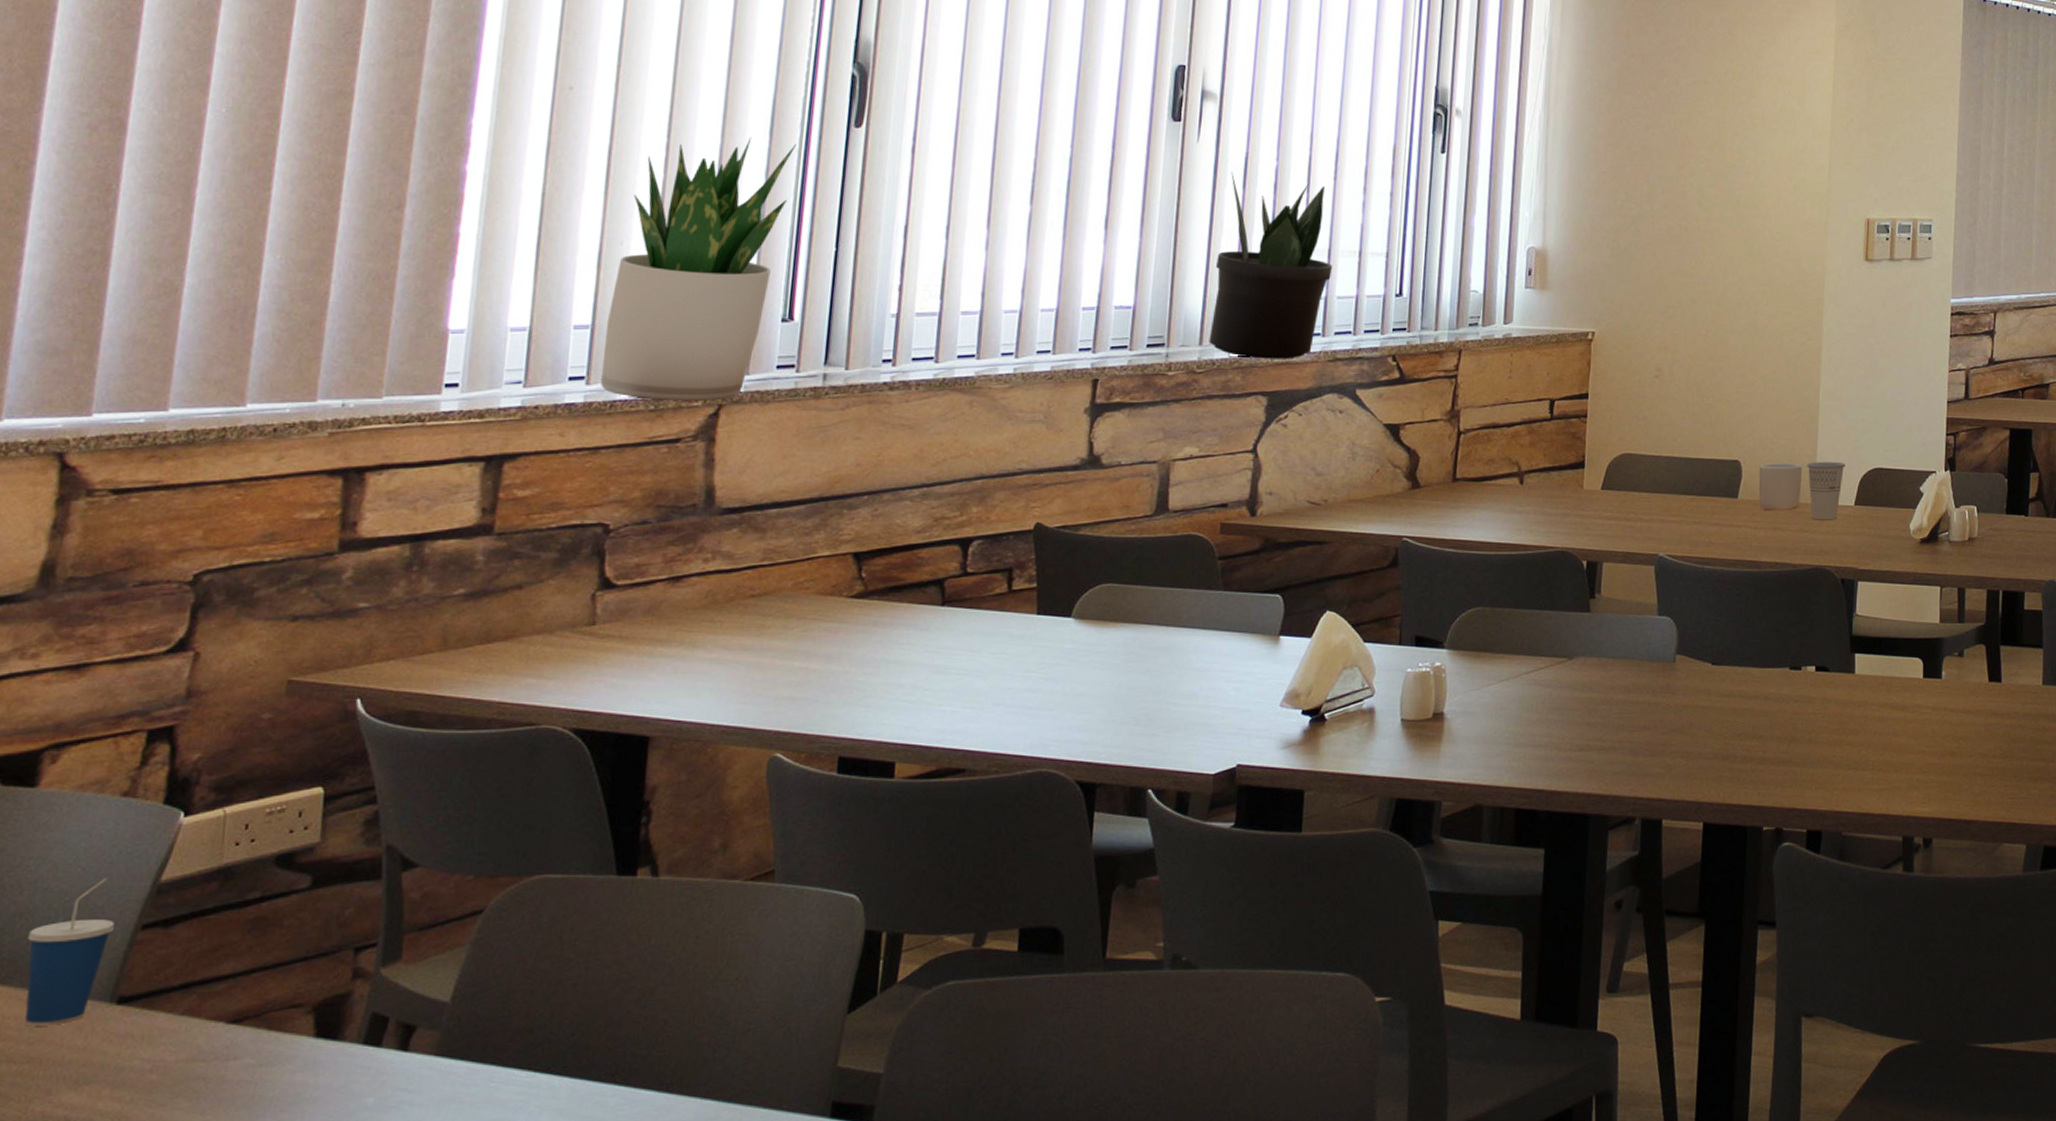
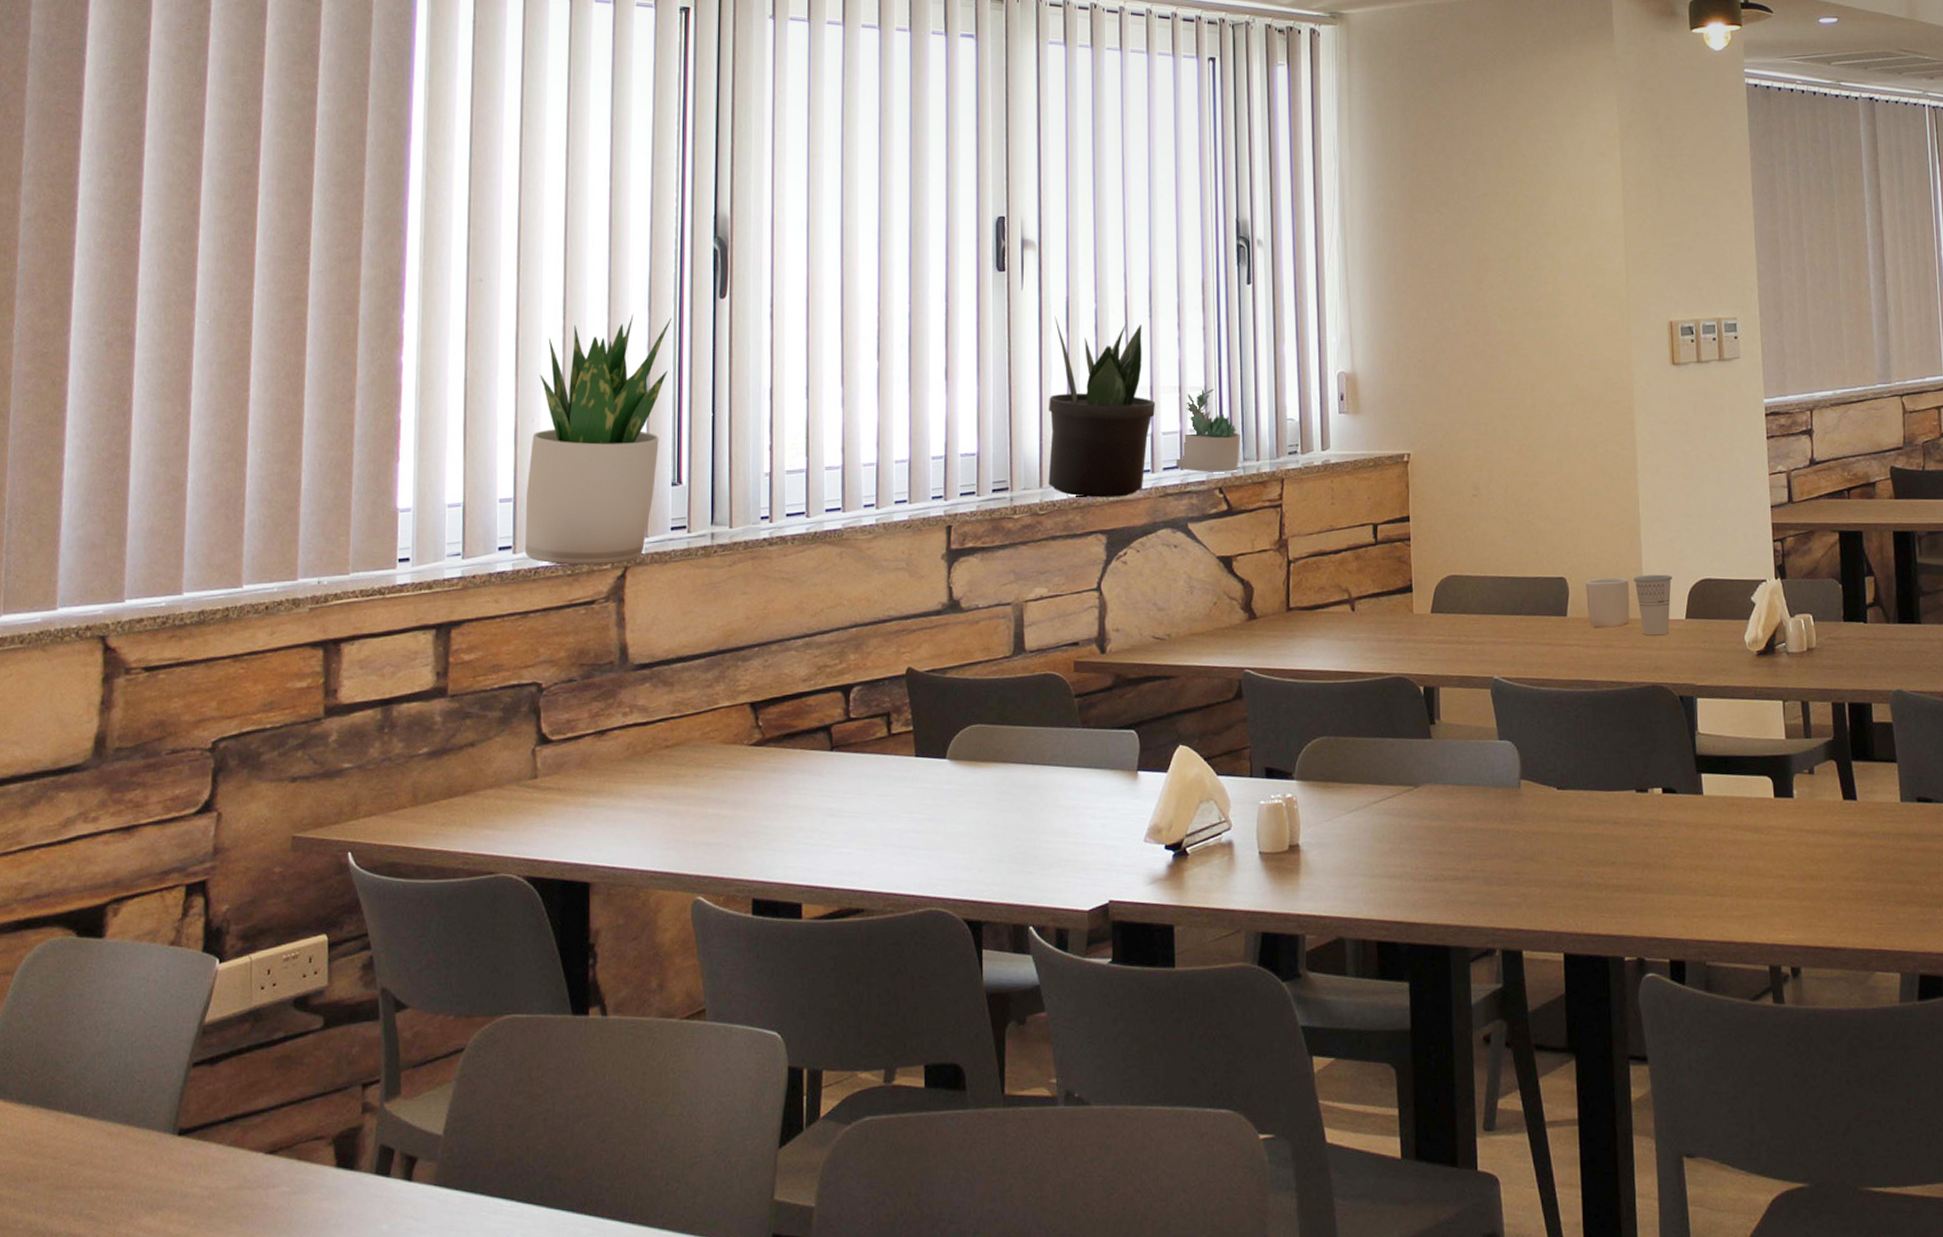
cup: present [24,876,114,1026] -> none [105,1019,171,1156]
succulent plant: none [1348,255,1420,340] -> present [1175,388,1240,473]

